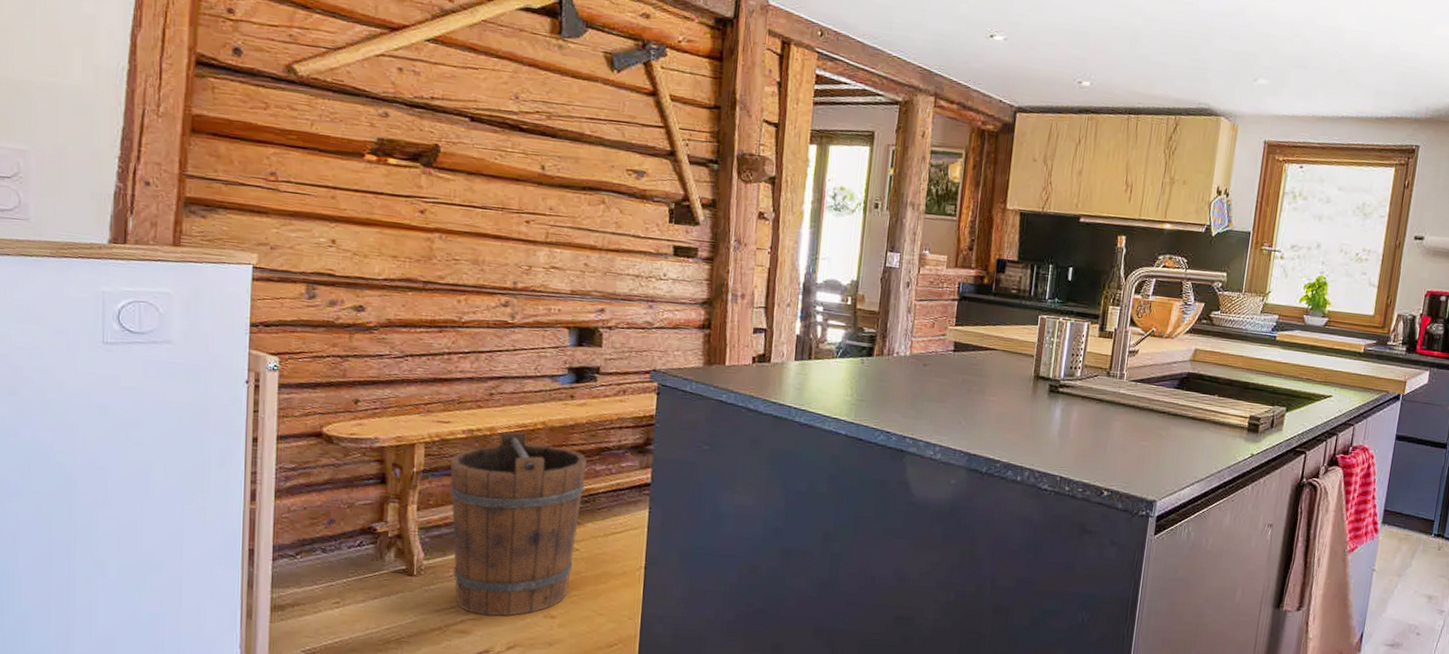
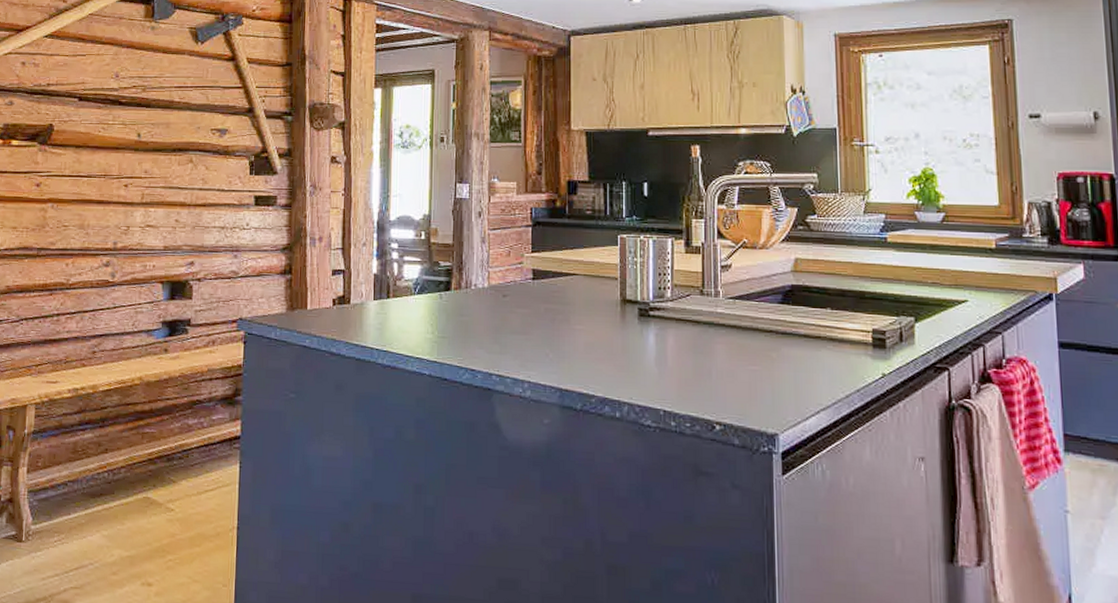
wooden bucket: present [449,431,588,617] -> none [56,388,181,585]

